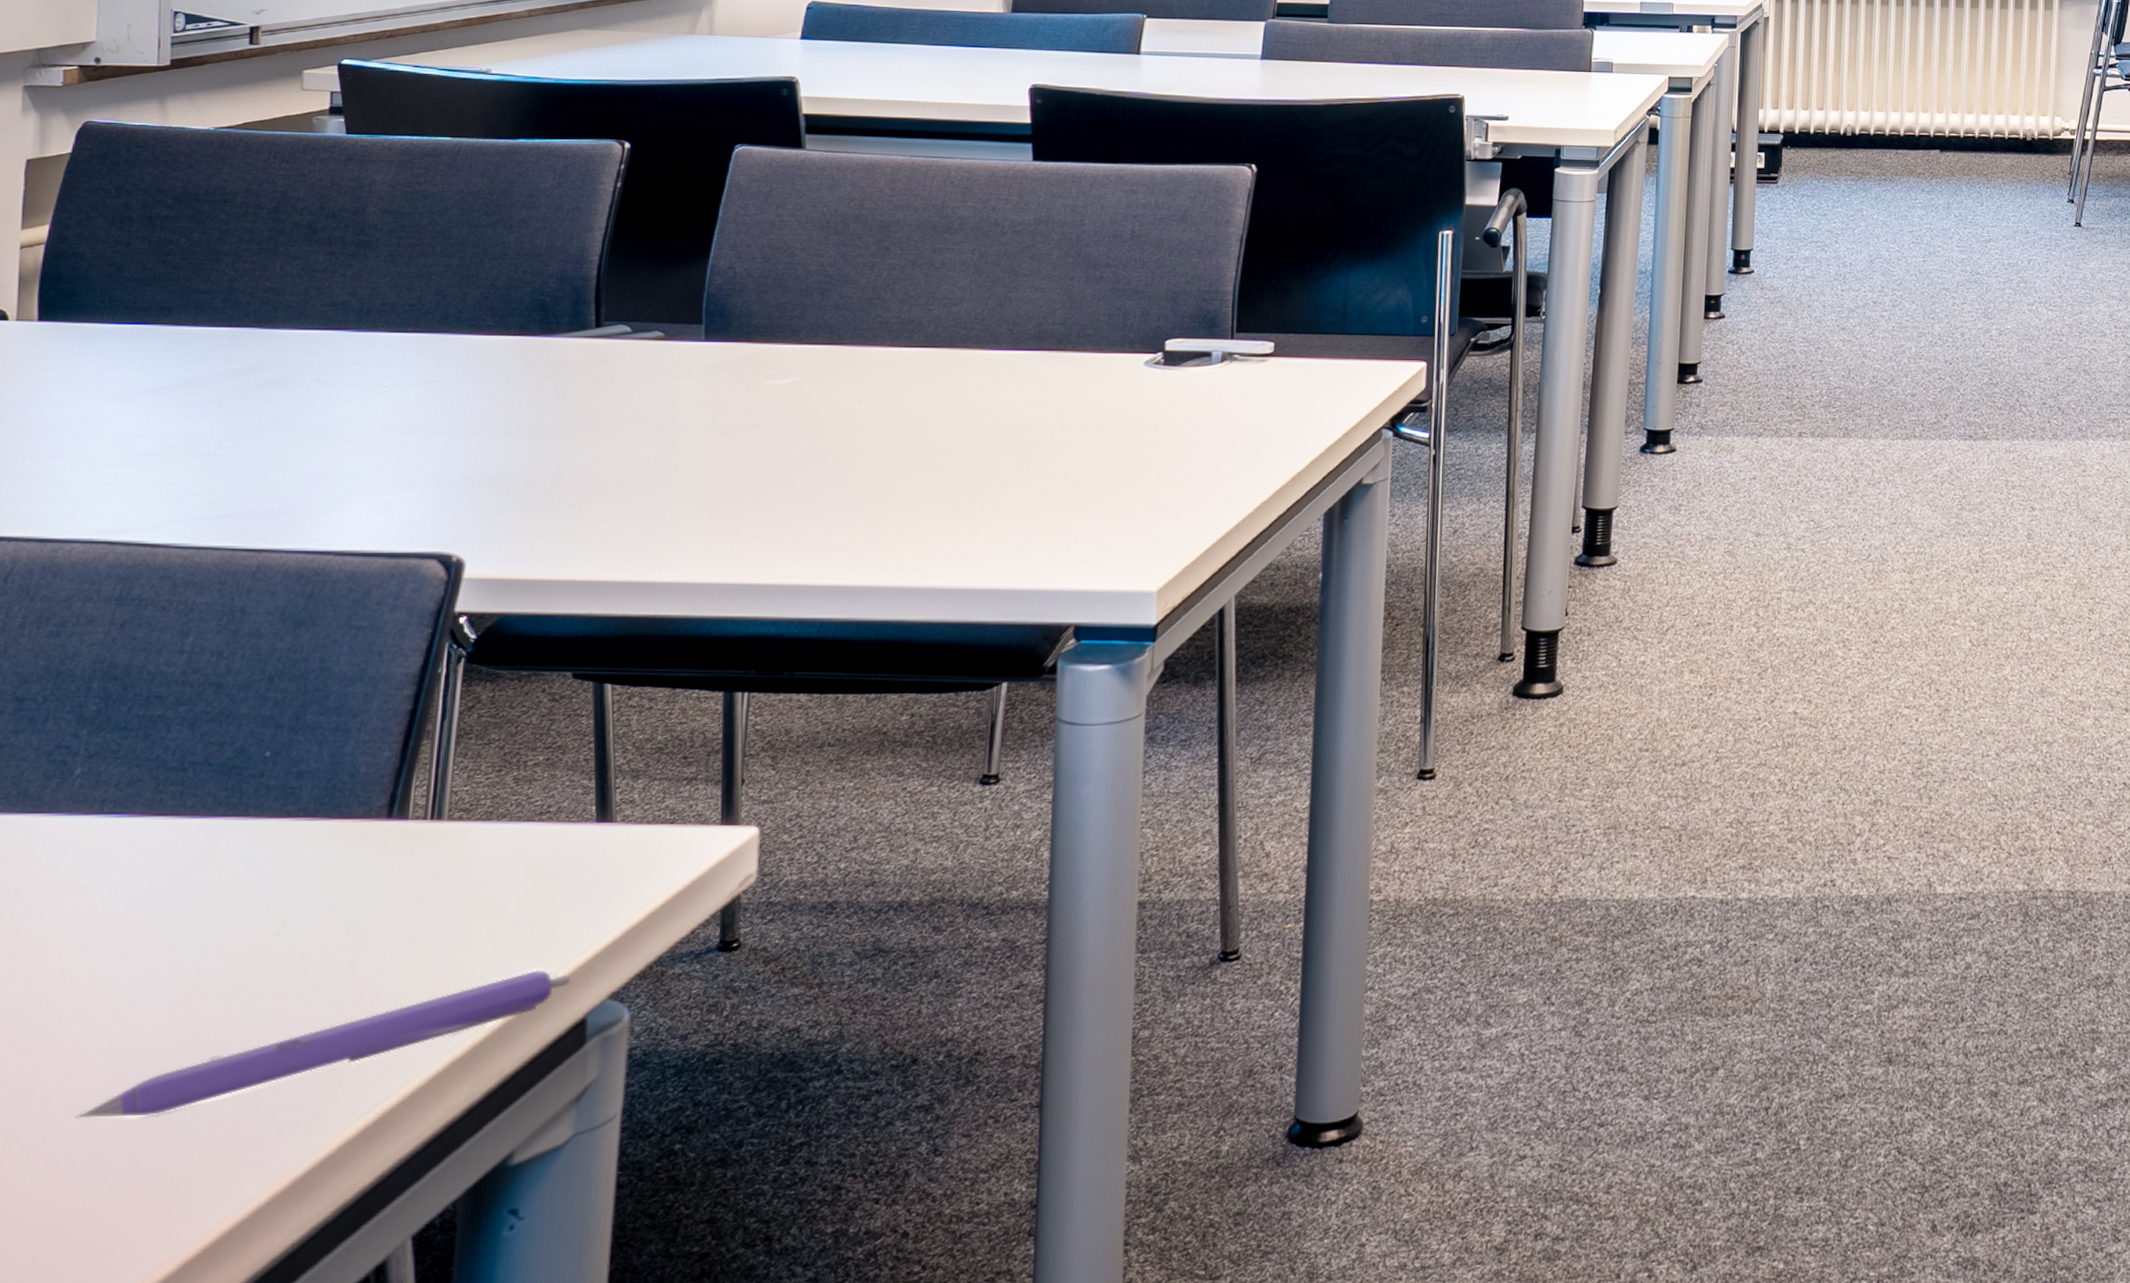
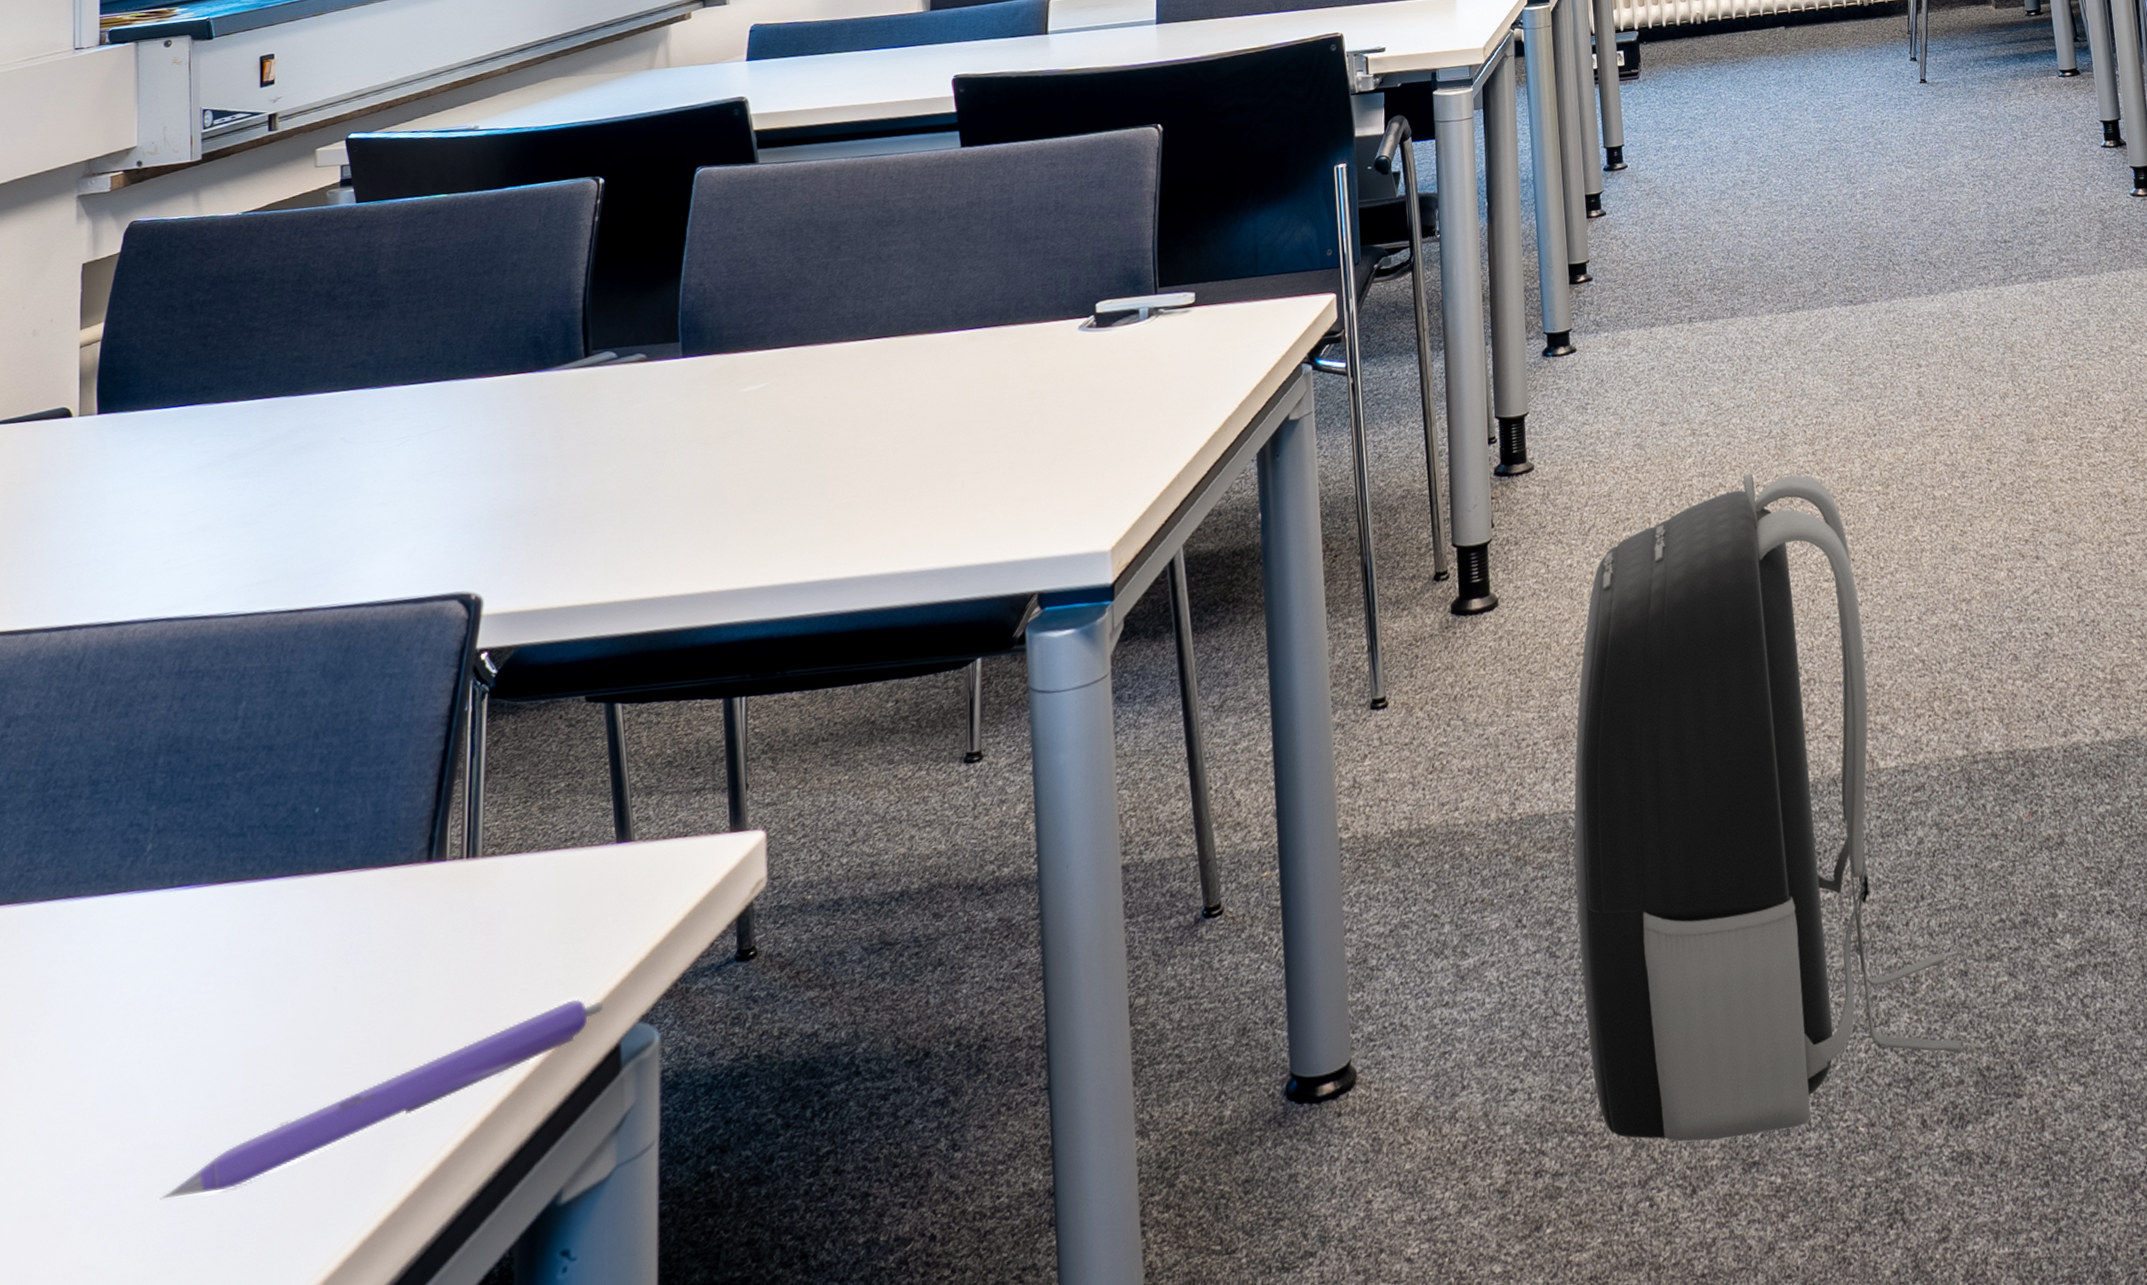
backpack: none [1605,594,1983,1223] -> present [1574,473,1962,1142]

